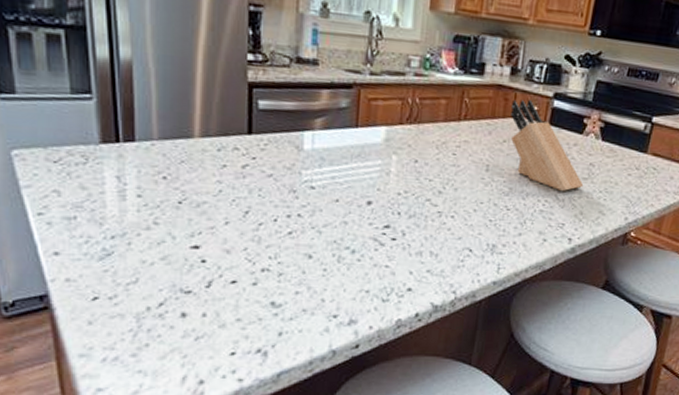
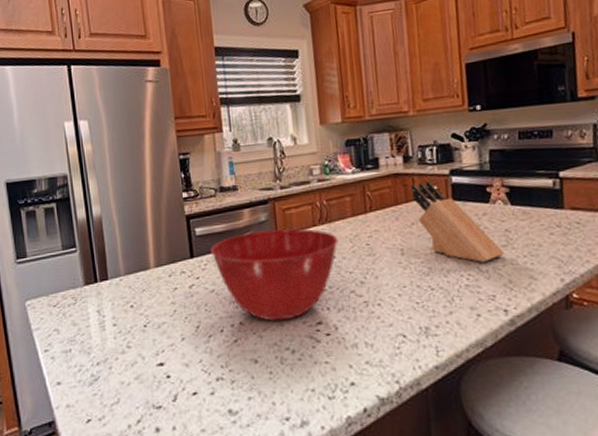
mixing bowl: none [274,117,424,219] -> present [210,228,339,321]

